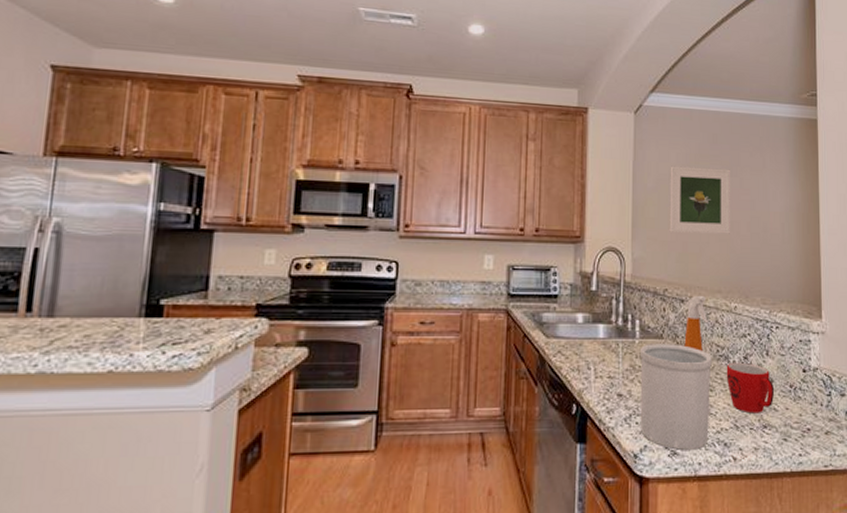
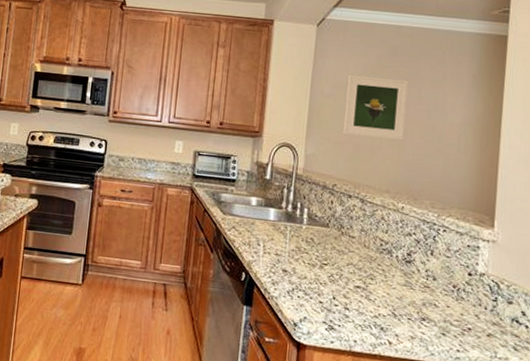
utensil holder: present [640,344,712,450] -> none [301,230,375,329]
spray bottle: present [684,295,708,352] -> none [349,193,374,244]
mug: present [726,362,775,414] -> none [388,257,437,307]

